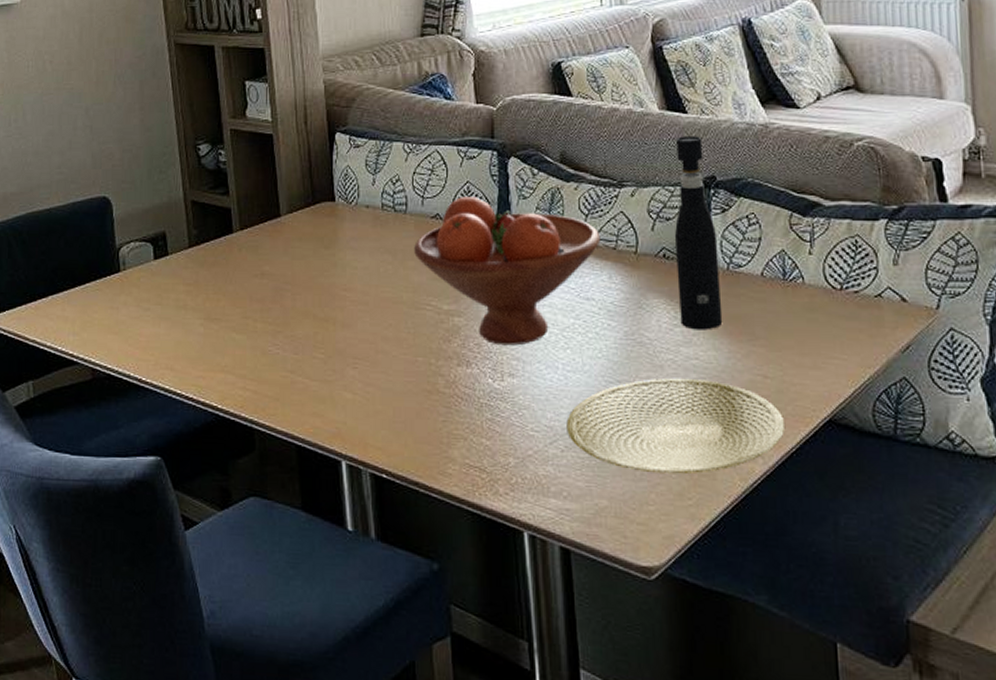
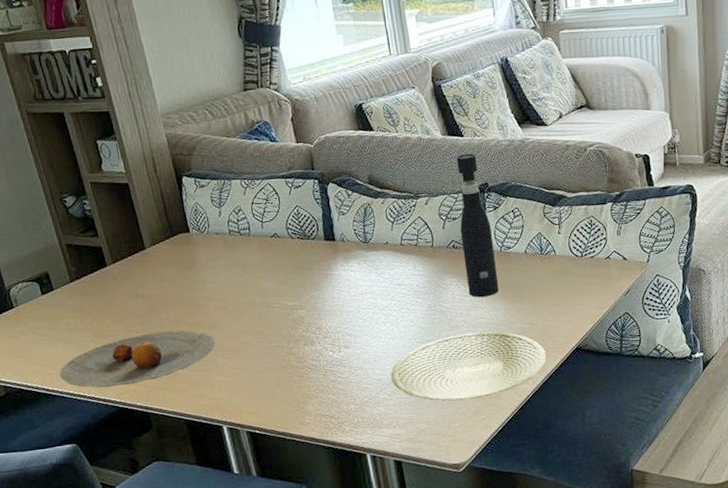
plate: none [157,323,347,388] -> present [59,330,215,388]
fruit bowl: present [414,197,601,346] -> none [259,217,405,327]

